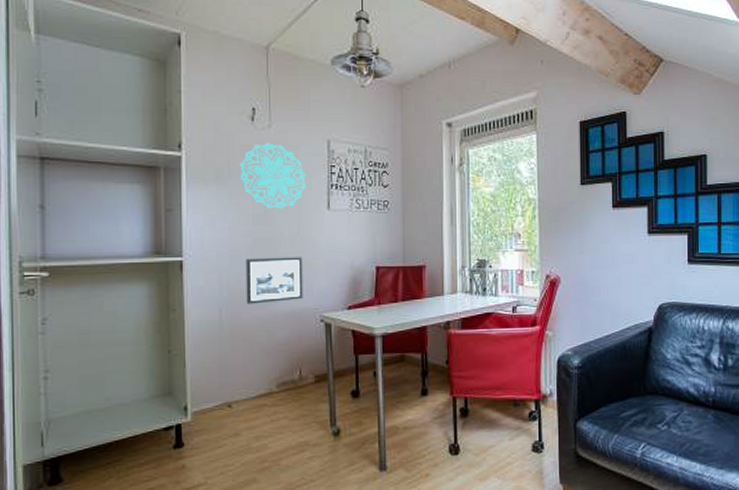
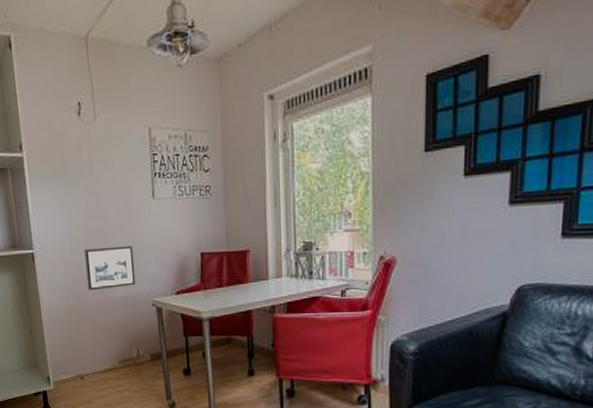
wall decoration: present [239,142,306,210] -> none [71,135,131,201]

